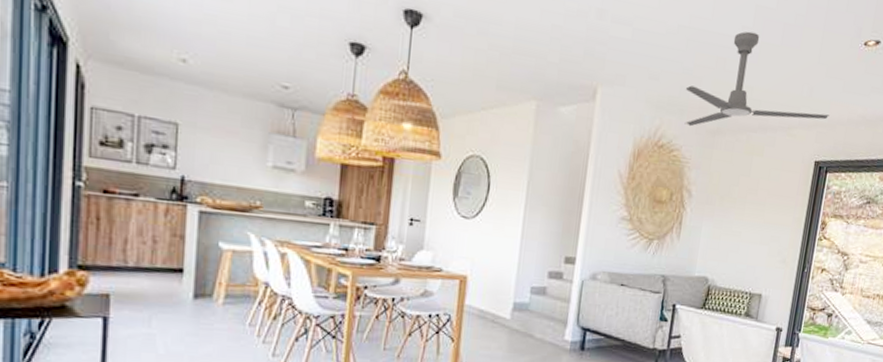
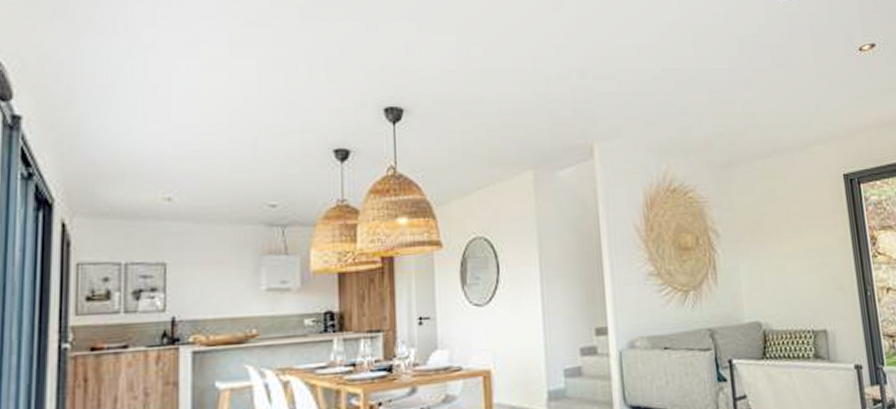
ceiling fan: present [684,31,830,127] -> none [685,61,845,165]

